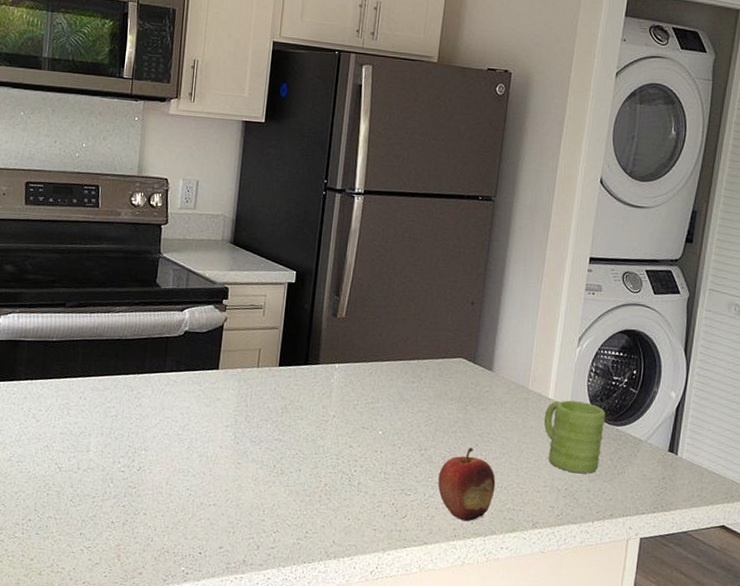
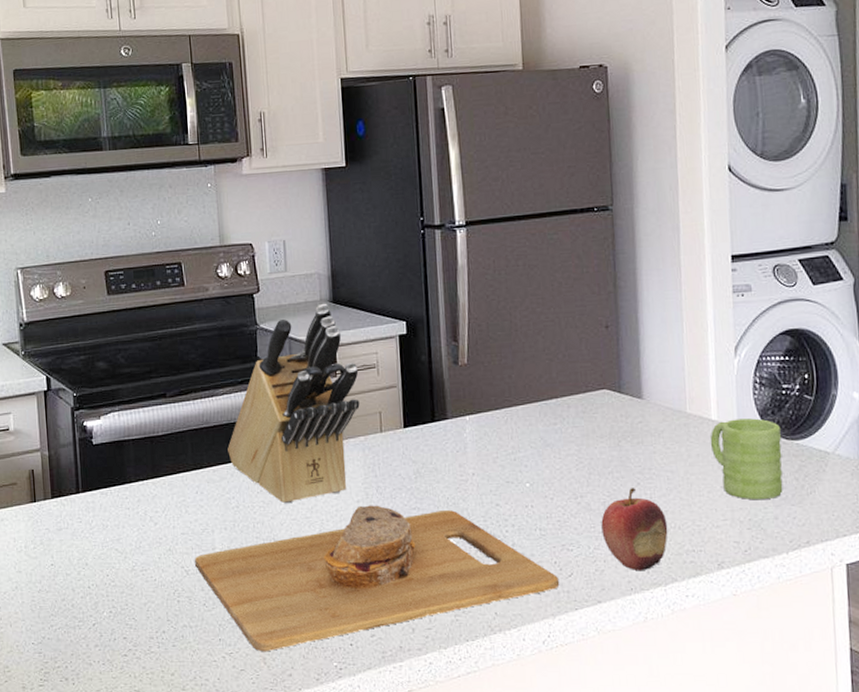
cutting board: none [67,430,394,550] -> present [194,505,560,652]
knife block: none [115,243,247,420] -> present [228,303,360,504]

